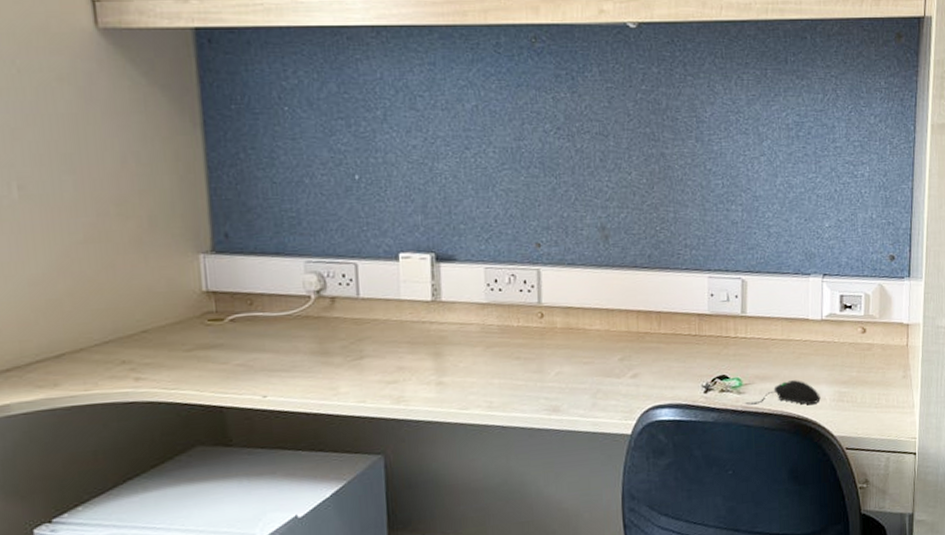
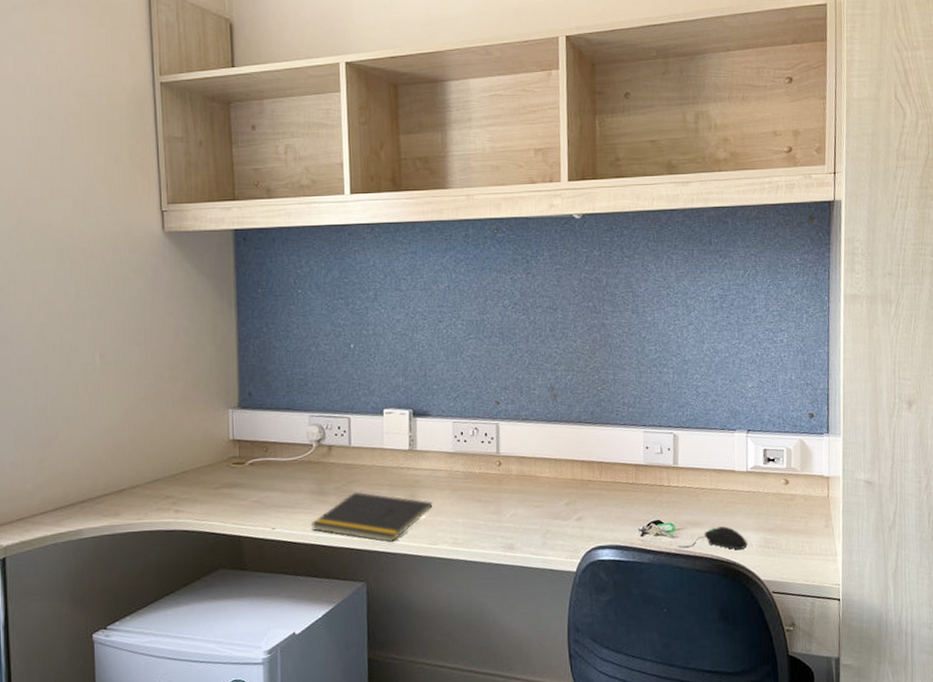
notepad: none [311,350,463,410] -> present [310,491,433,543]

